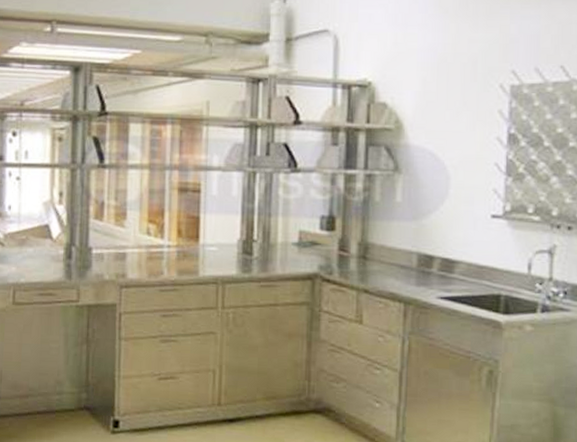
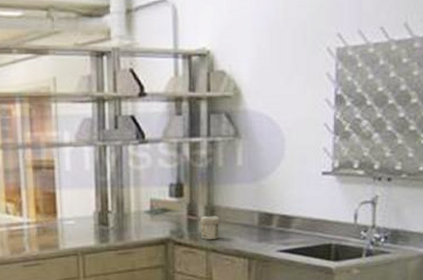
jar: none [352,252,373,279] -> present [200,215,219,240]

